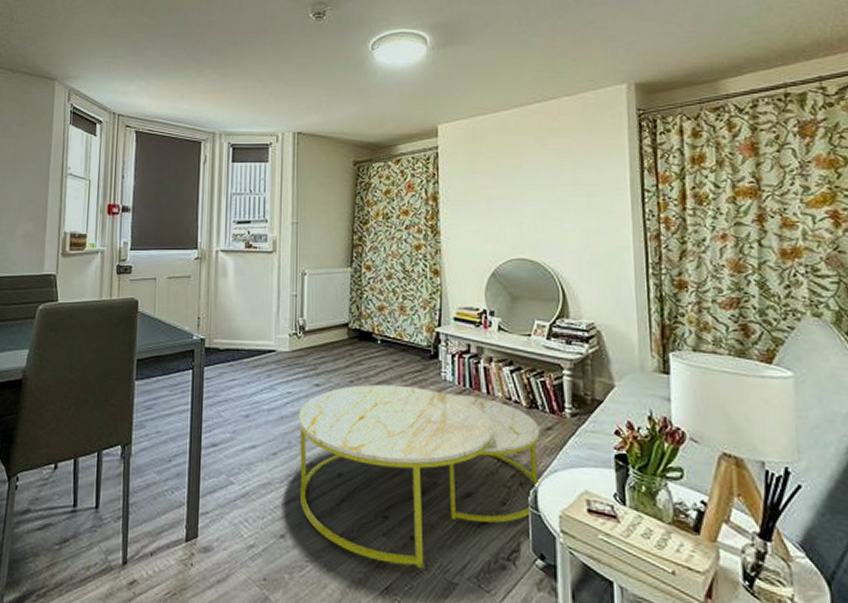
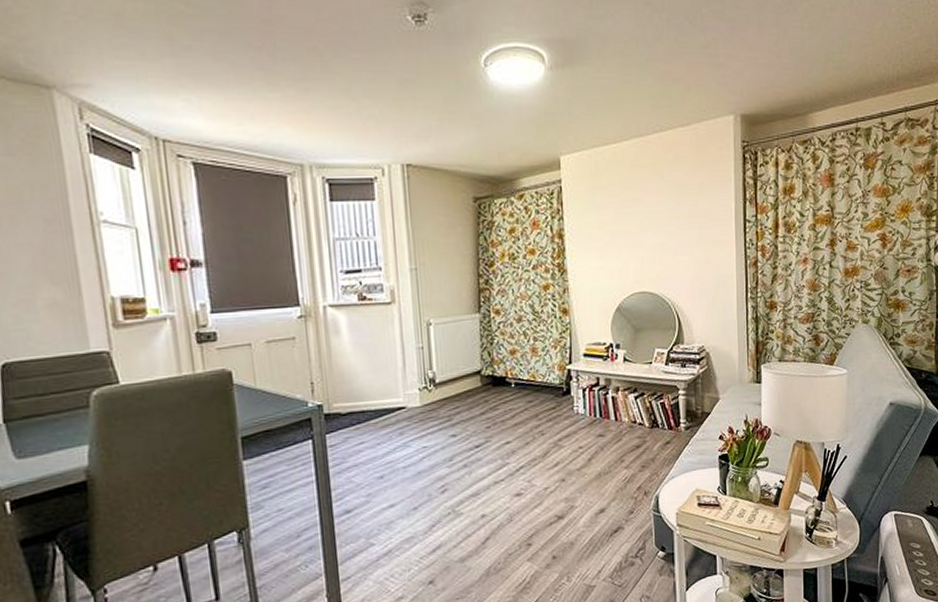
coffee table: present [299,384,542,568] -> none [437,423,662,583]

